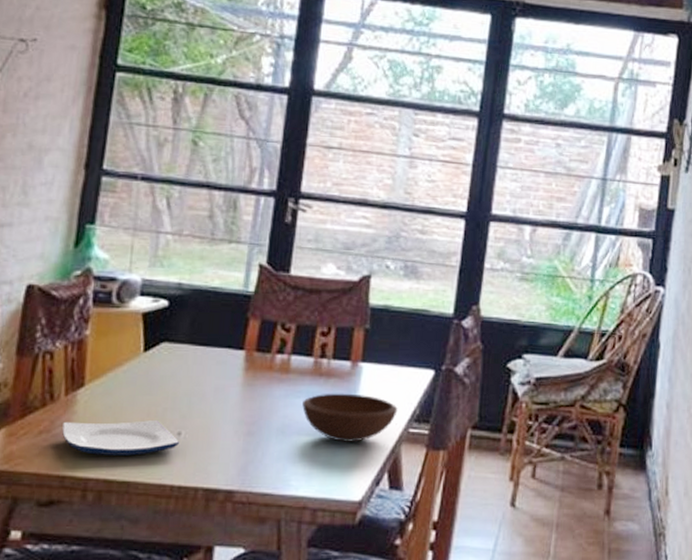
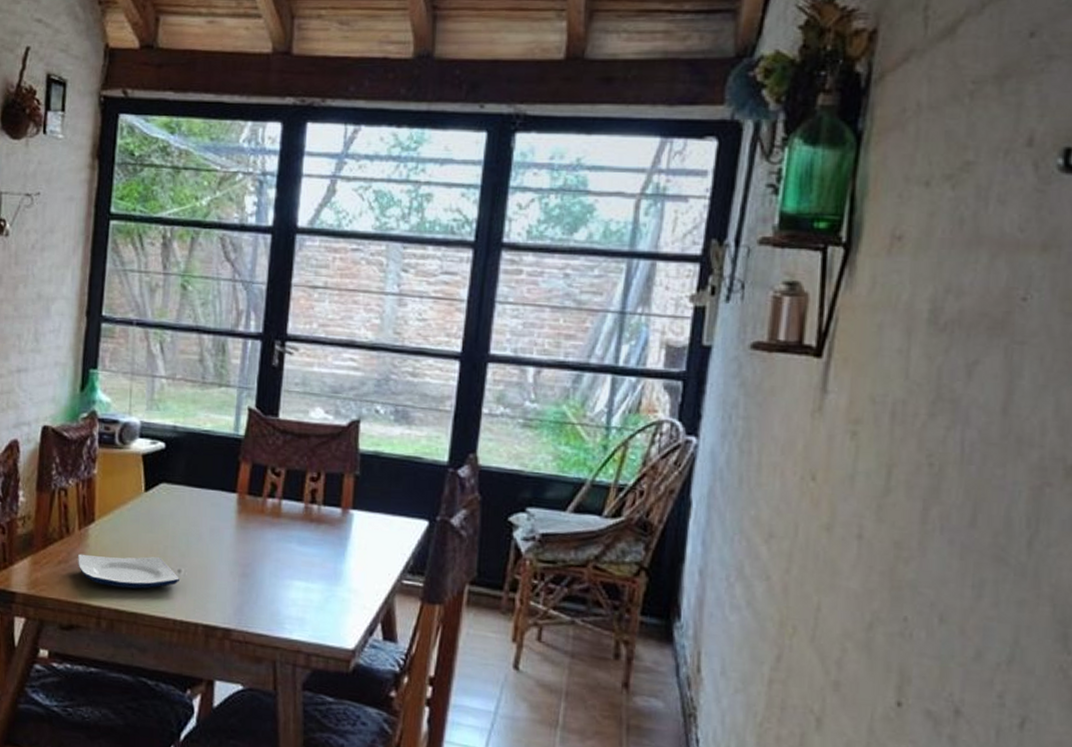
bowl: present [302,393,398,442] -> none [294,539,391,591]

